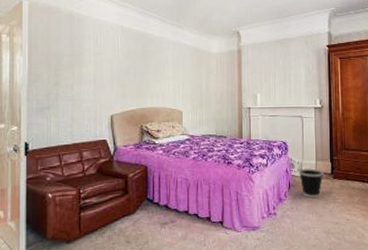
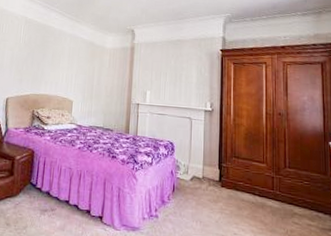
wastebasket: present [298,168,324,198] -> none [183,172,211,205]

